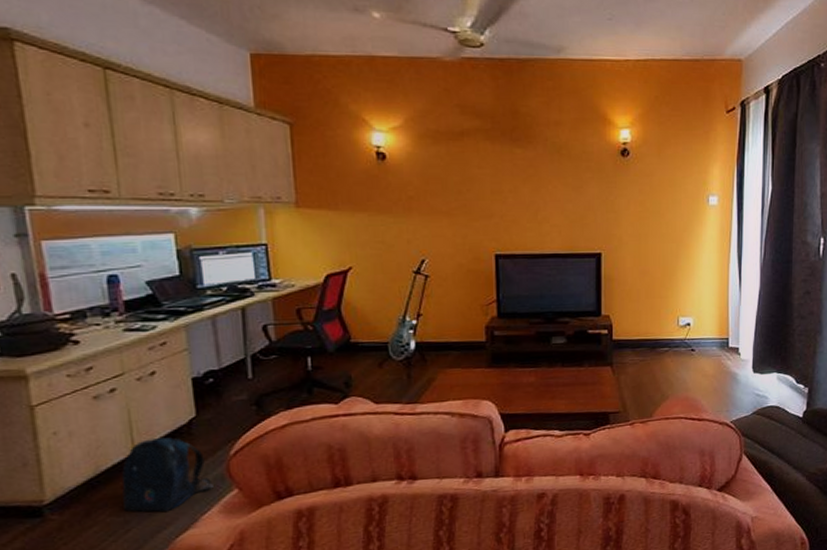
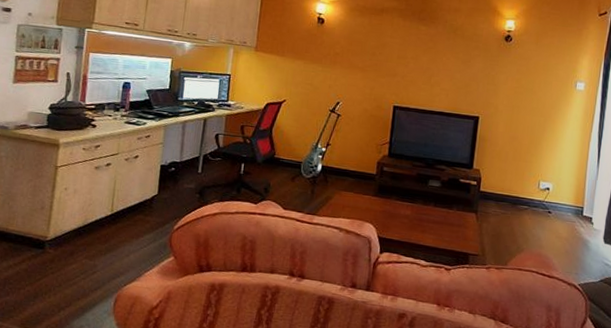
backpack: present [121,437,214,512] -> none [95,205,158,263]

